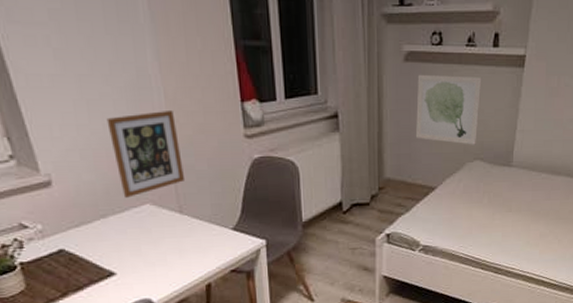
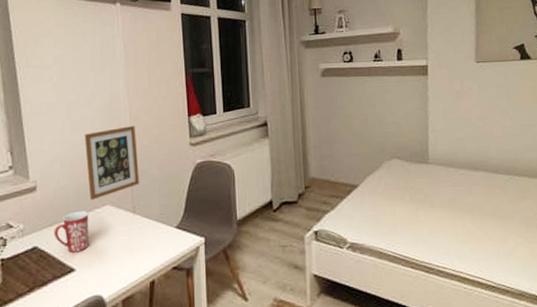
mug: none [82,210,129,256] -> present [54,210,89,253]
wall art: present [416,74,482,145] -> none [333,85,392,145]

